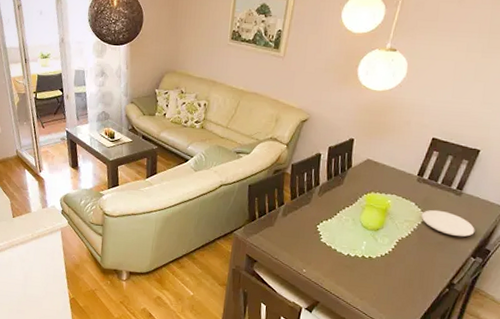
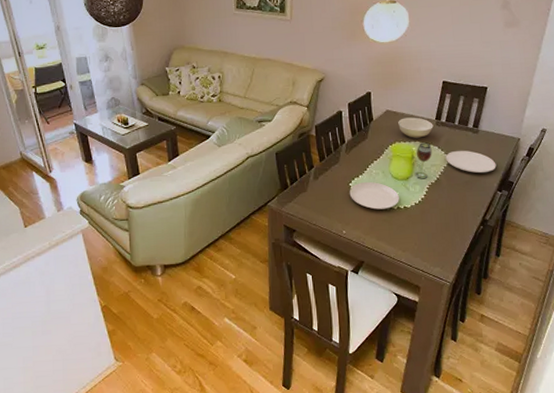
plate: none [315,226,366,256] -> present [349,181,399,210]
bowl: none [377,169,414,192] -> present [398,117,434,138]
wineglass: none [386,196,408,233] -> present [415,142,432,179]

